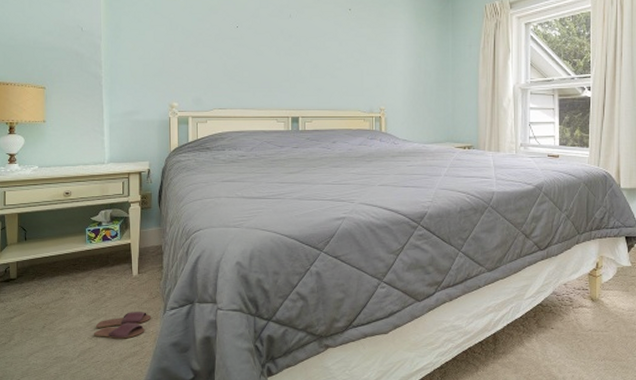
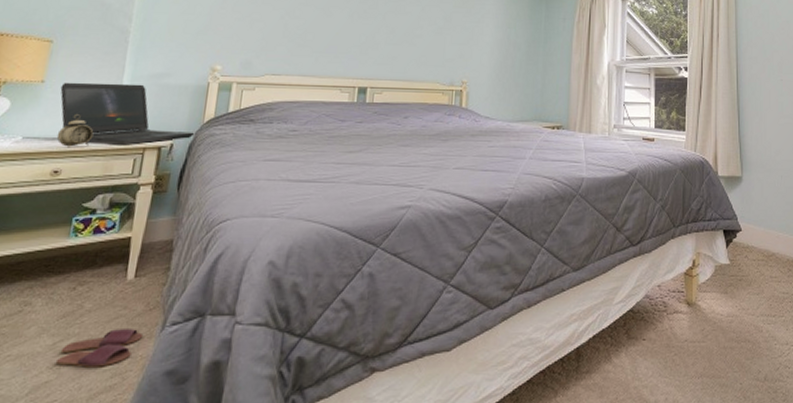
laptop computer: none [58,121,165,171] -> present [60,82,195,145]
alarm clock: none [62,147,89,175] -> present [56,114,94,148]

